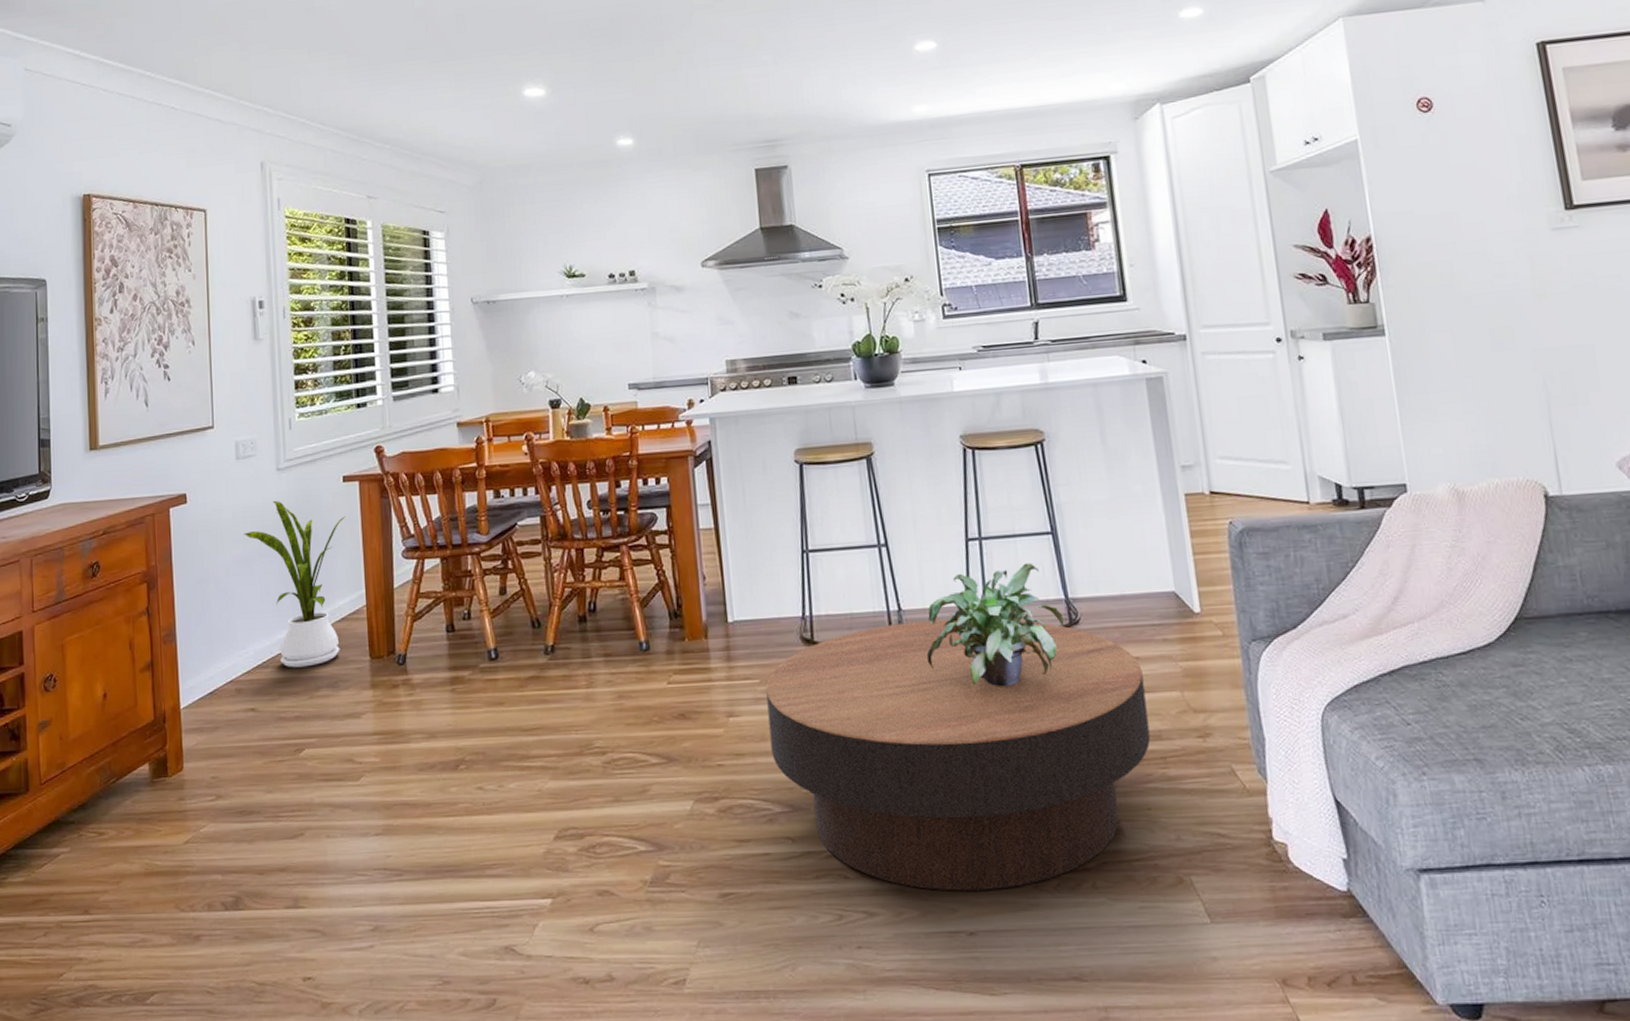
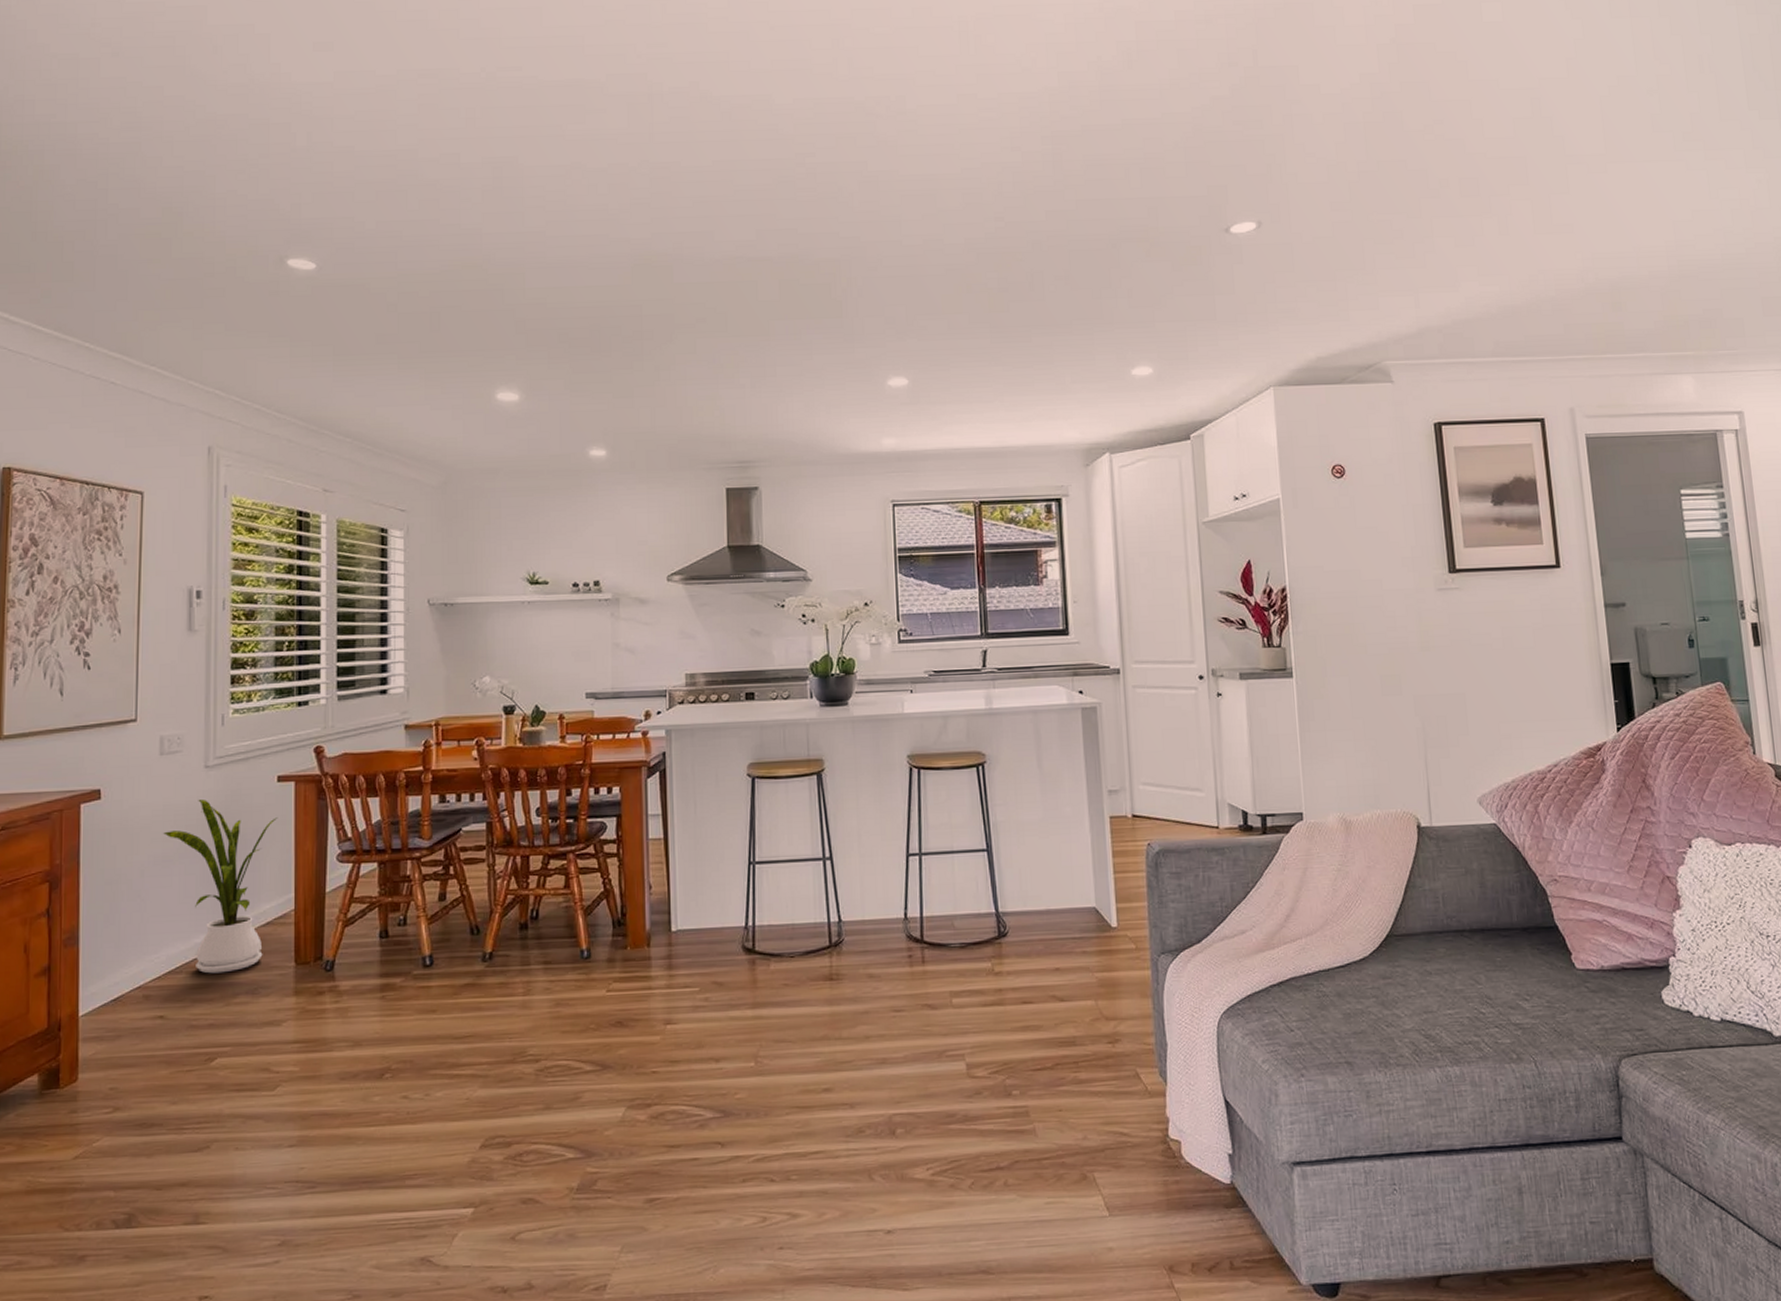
coffee table: present [766,618,1151,891] -> none [705,930,1065,1192]
potted plant: present [926,563,1064,687] -> none [862,878,993,996]

